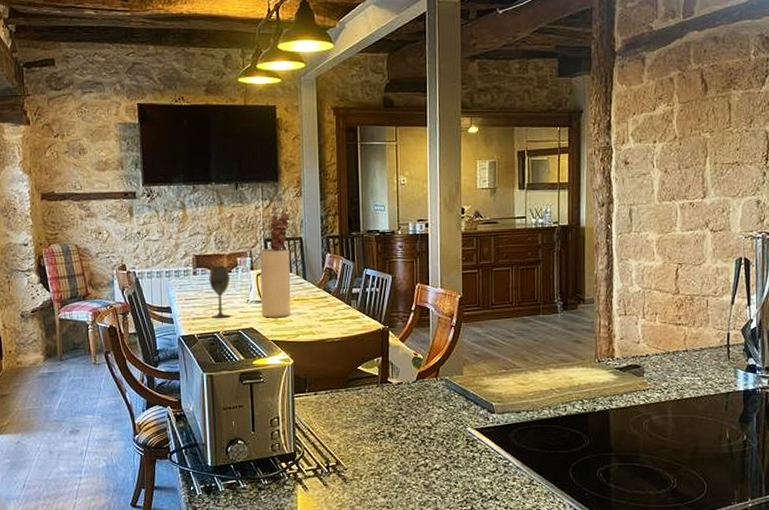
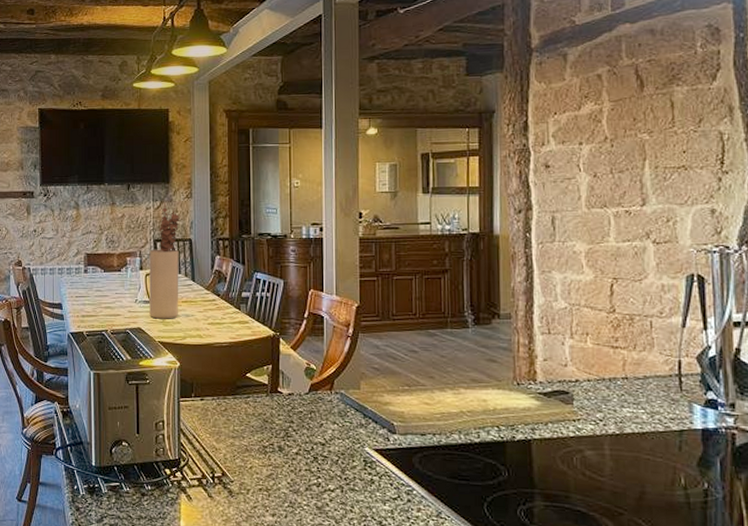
wine glass: present [209,267,231,319] -> none [99,266,120,318]

